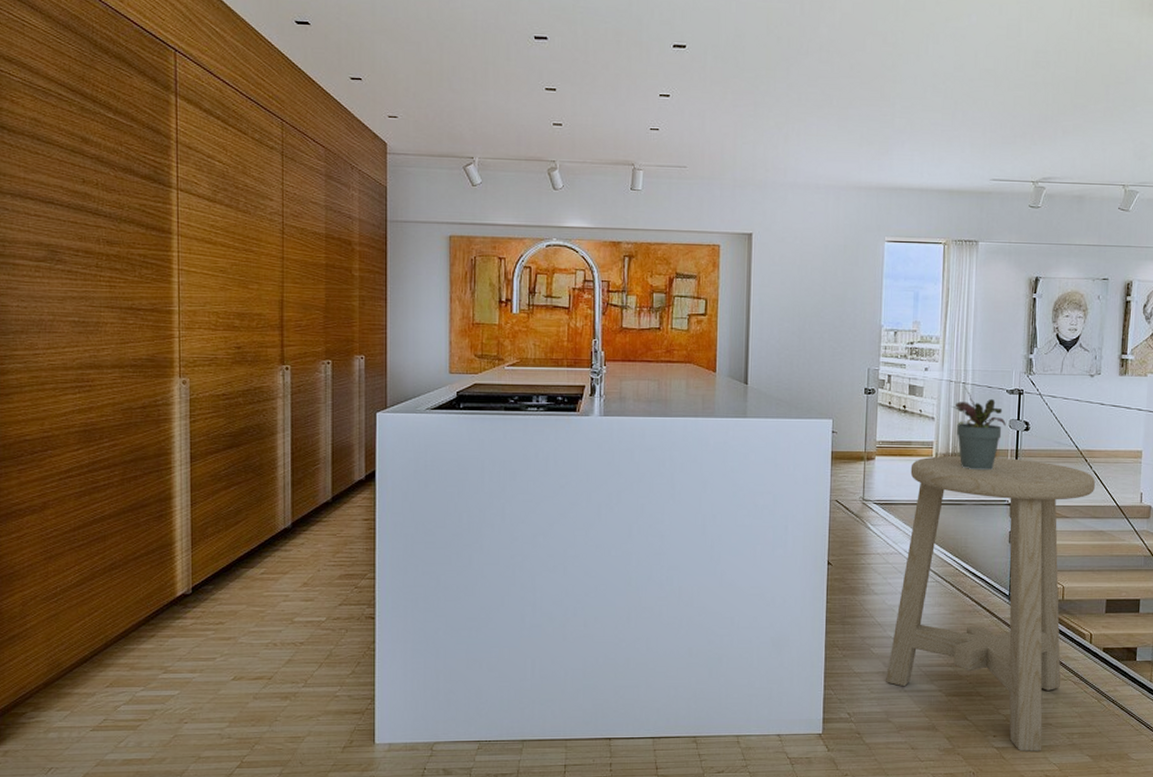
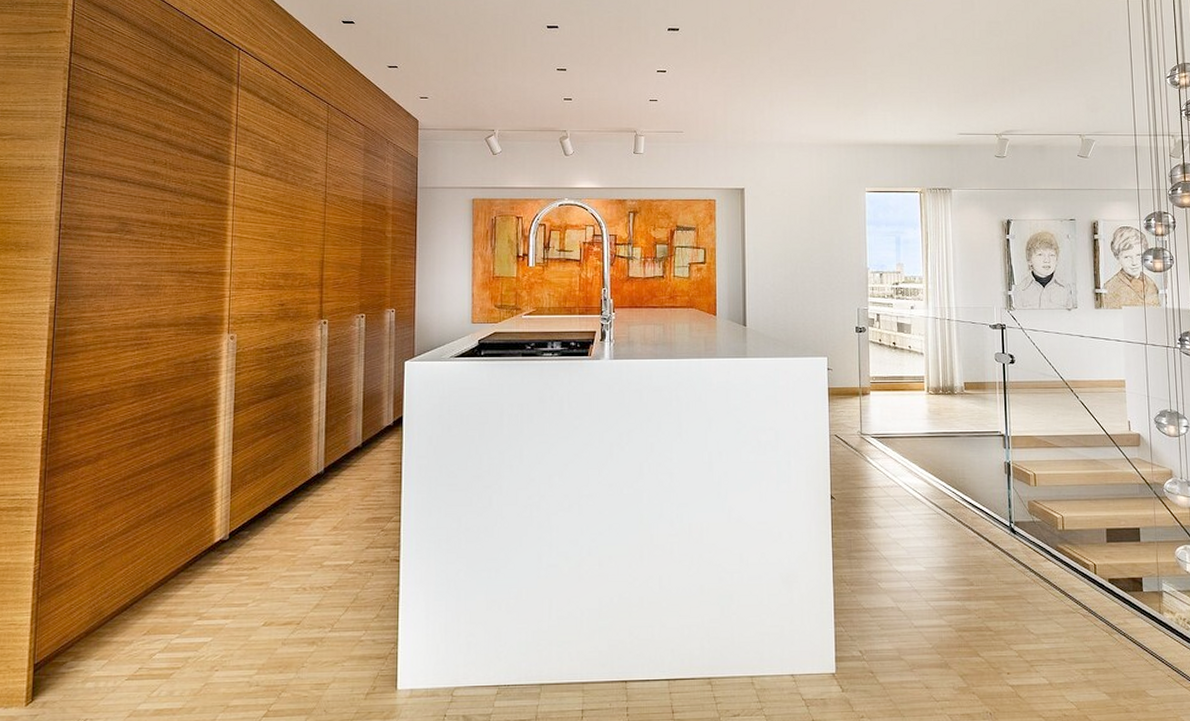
stool: present [886,456,1096,752] -> none [895,389,1084,690]
potted plant: present [952,386,1006,471] -> none [939,323,992,403]

